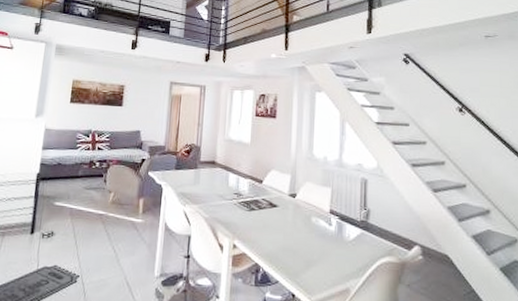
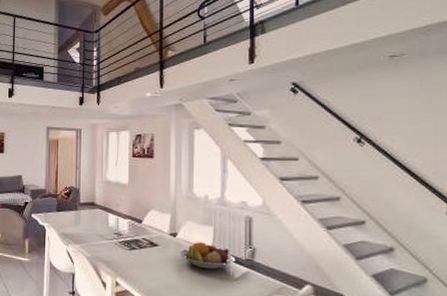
fruit bowl: none [297,203,351,231] -> present [178,242,235,270]

